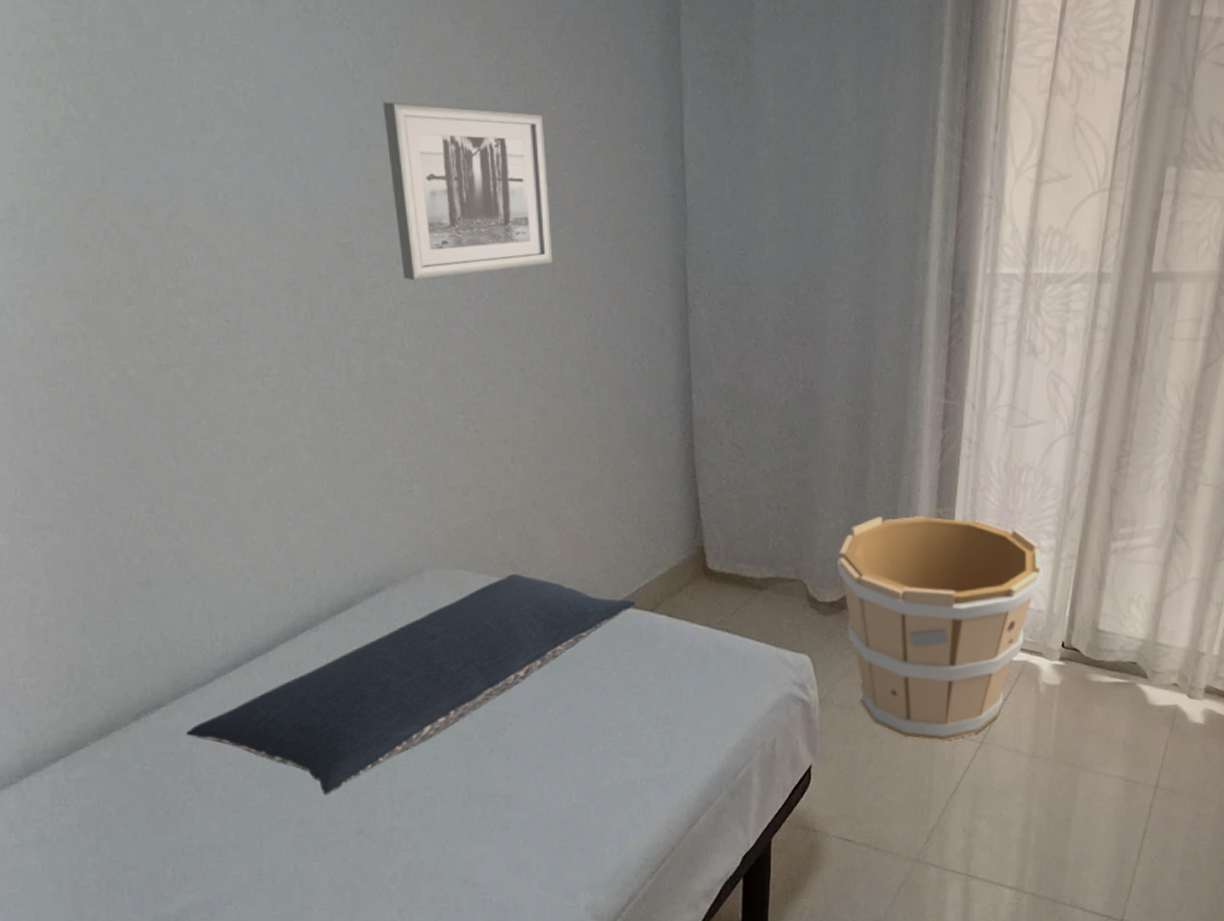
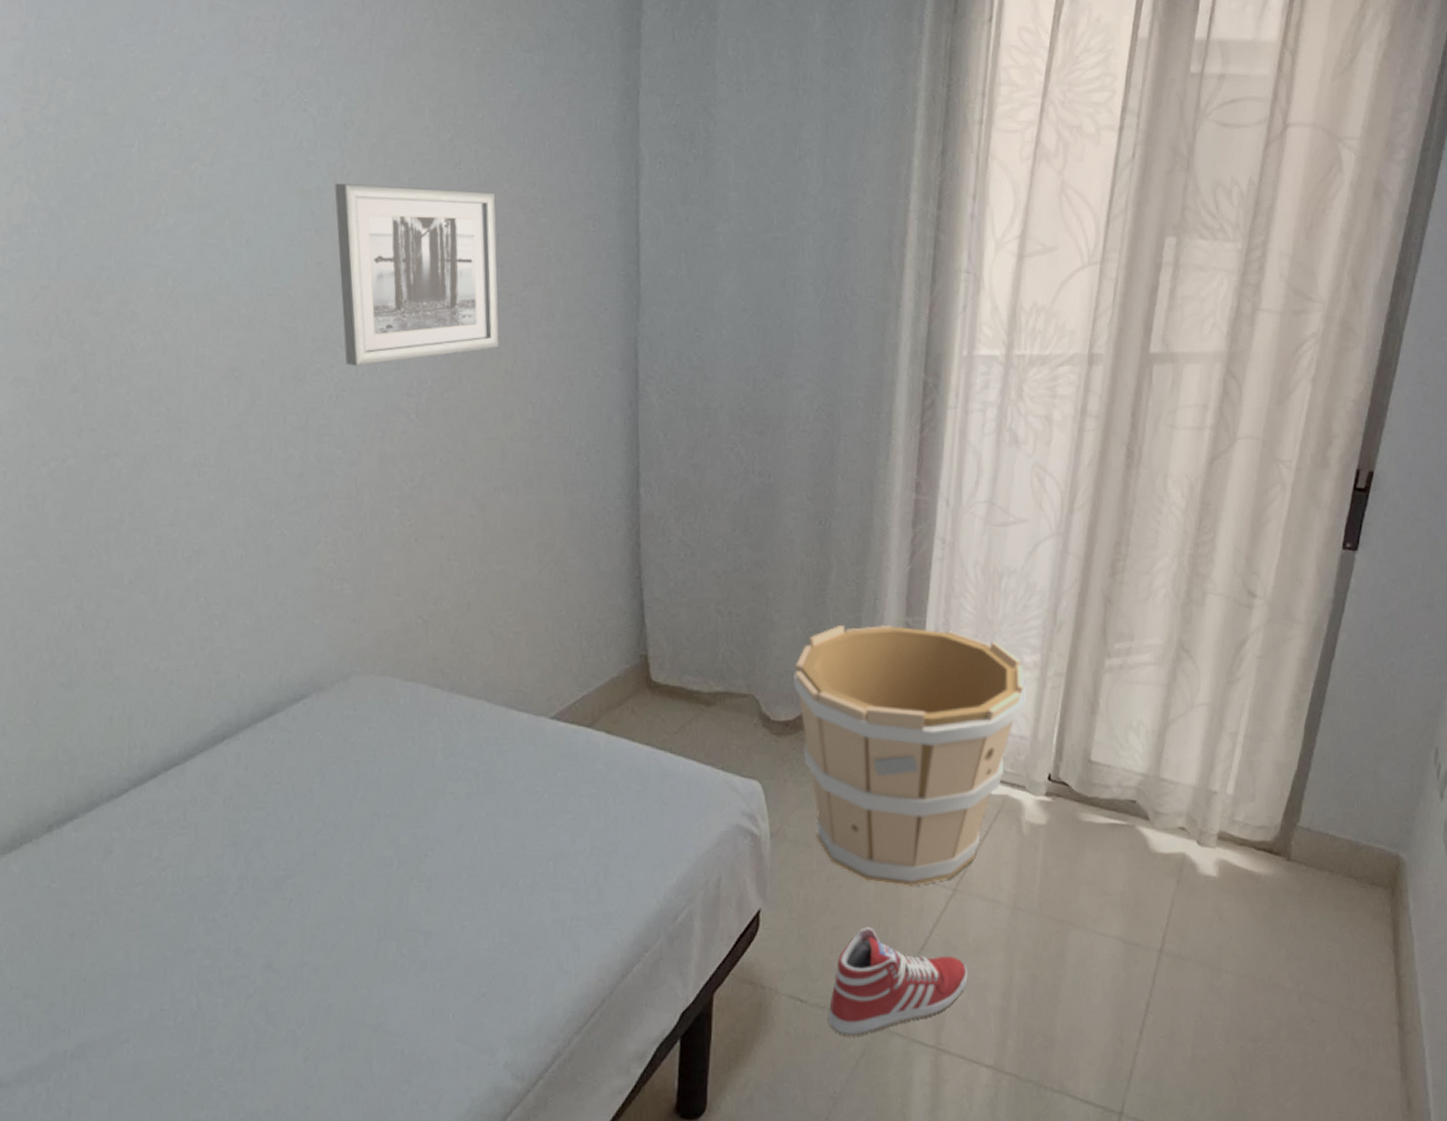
pillow: present [186,573,636,796] -> none [97,681,572,923]
sneaker: none [872,776,994,869] -> present [828,927,968,1036]

